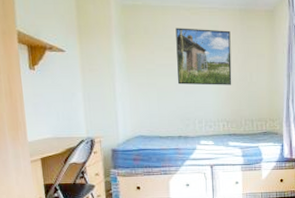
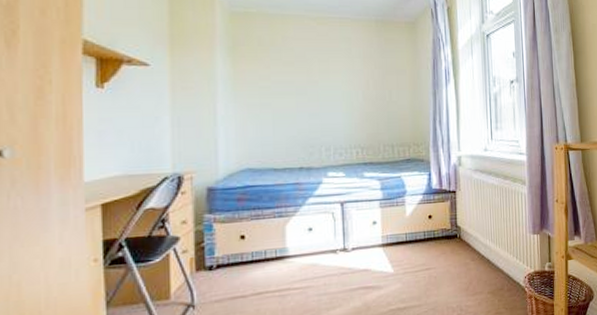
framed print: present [175,28,232,86] -> none [298,39,368,106]

